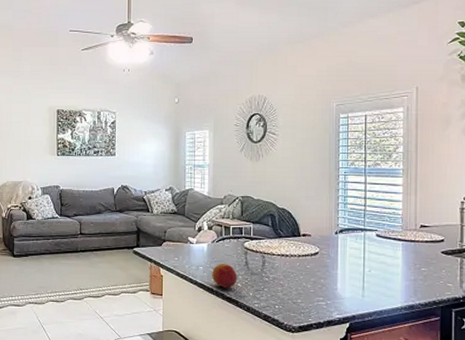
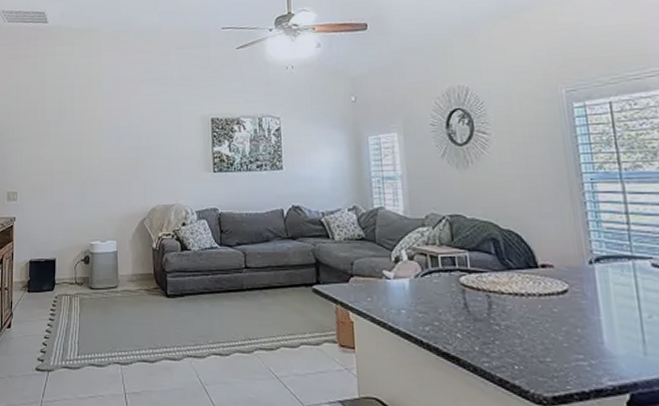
fruit: present [212,263,237,288] -> none [419,305,455,340]

